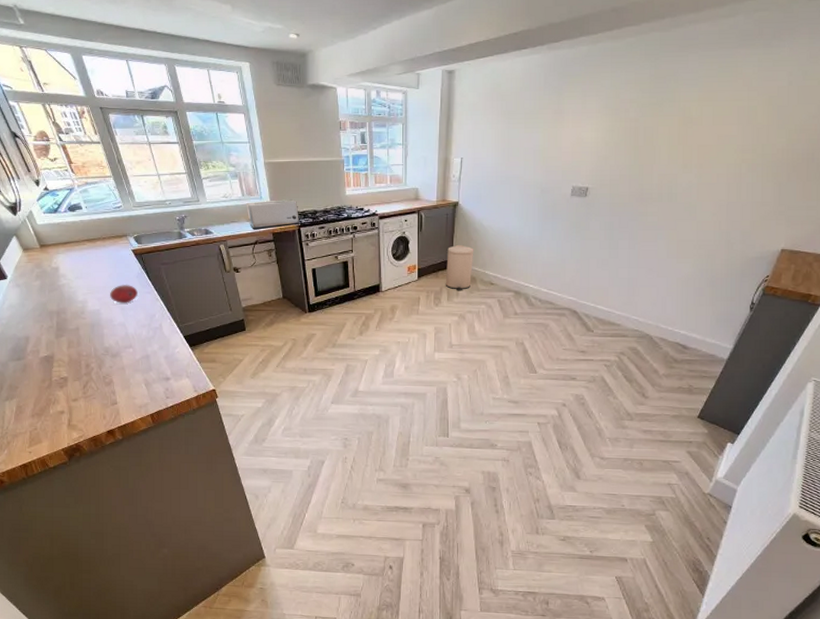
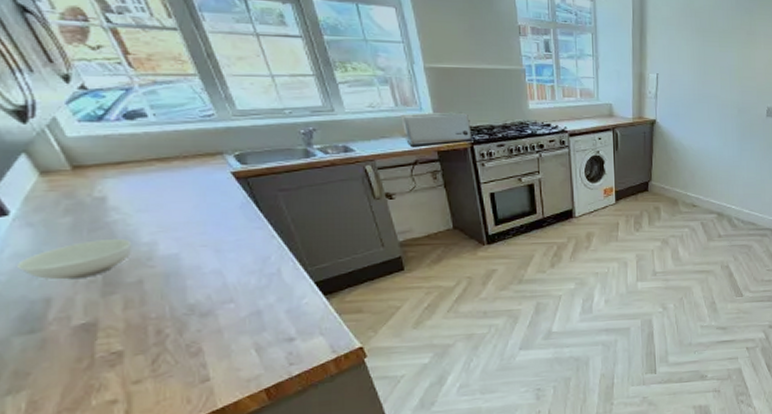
bowl: none [11,297,72,325] -> present [16,238,131,280]
fruit: present [110,284,138,304] -> none [196,217,242,244]
pedal bin: present [445,244,474,291] -> none [645,164,675,215]

